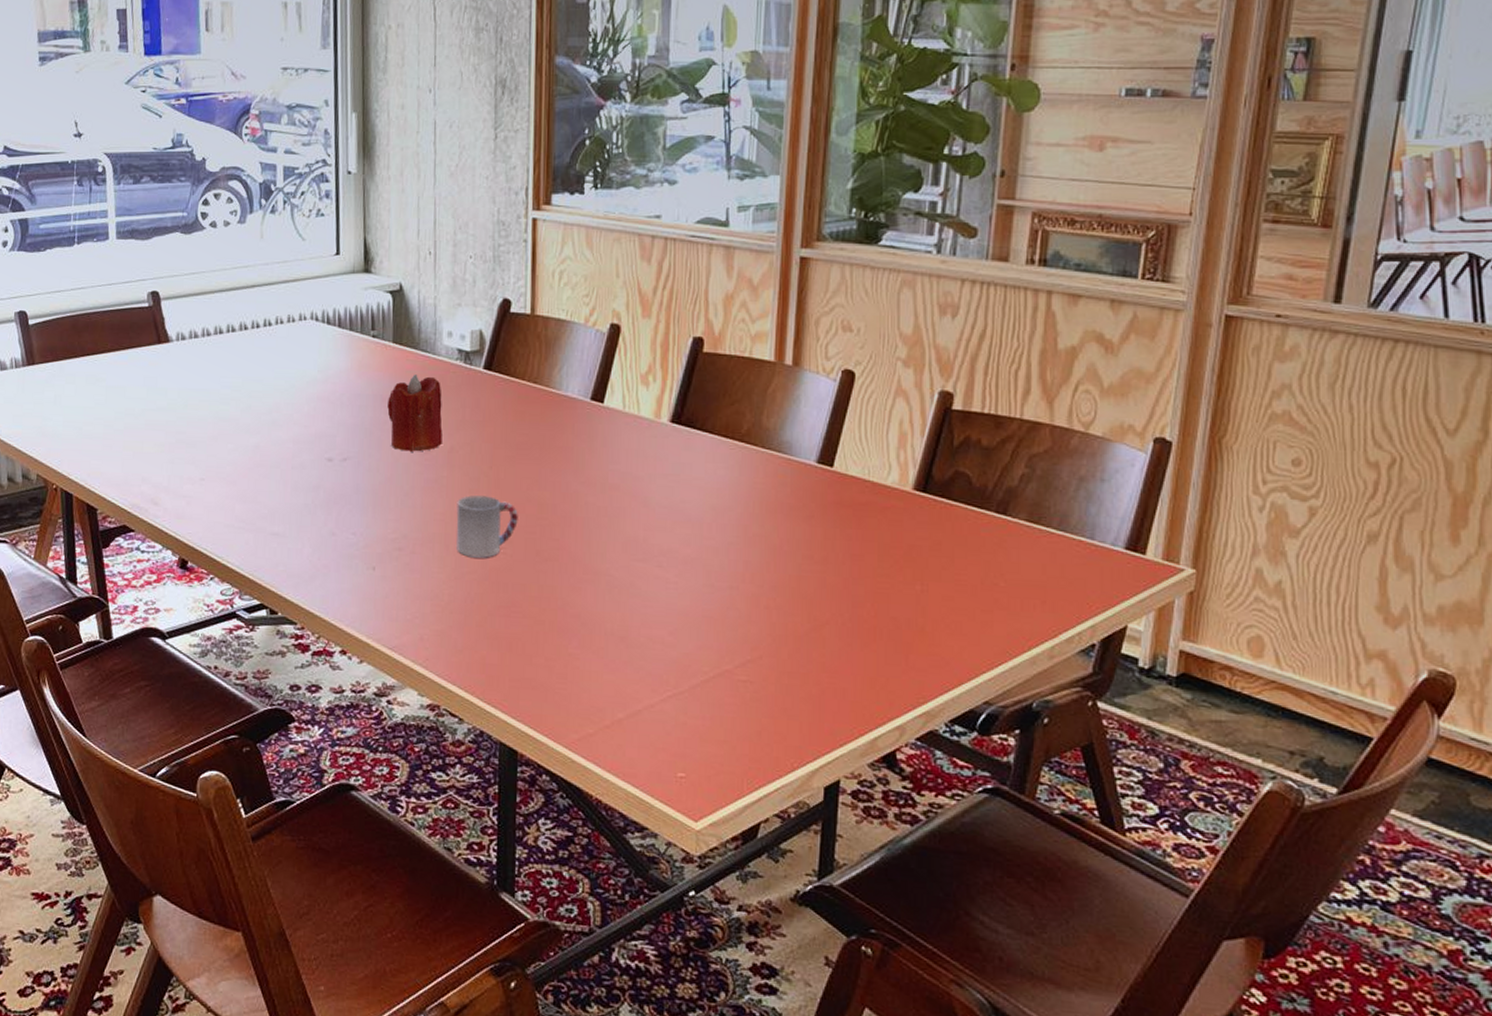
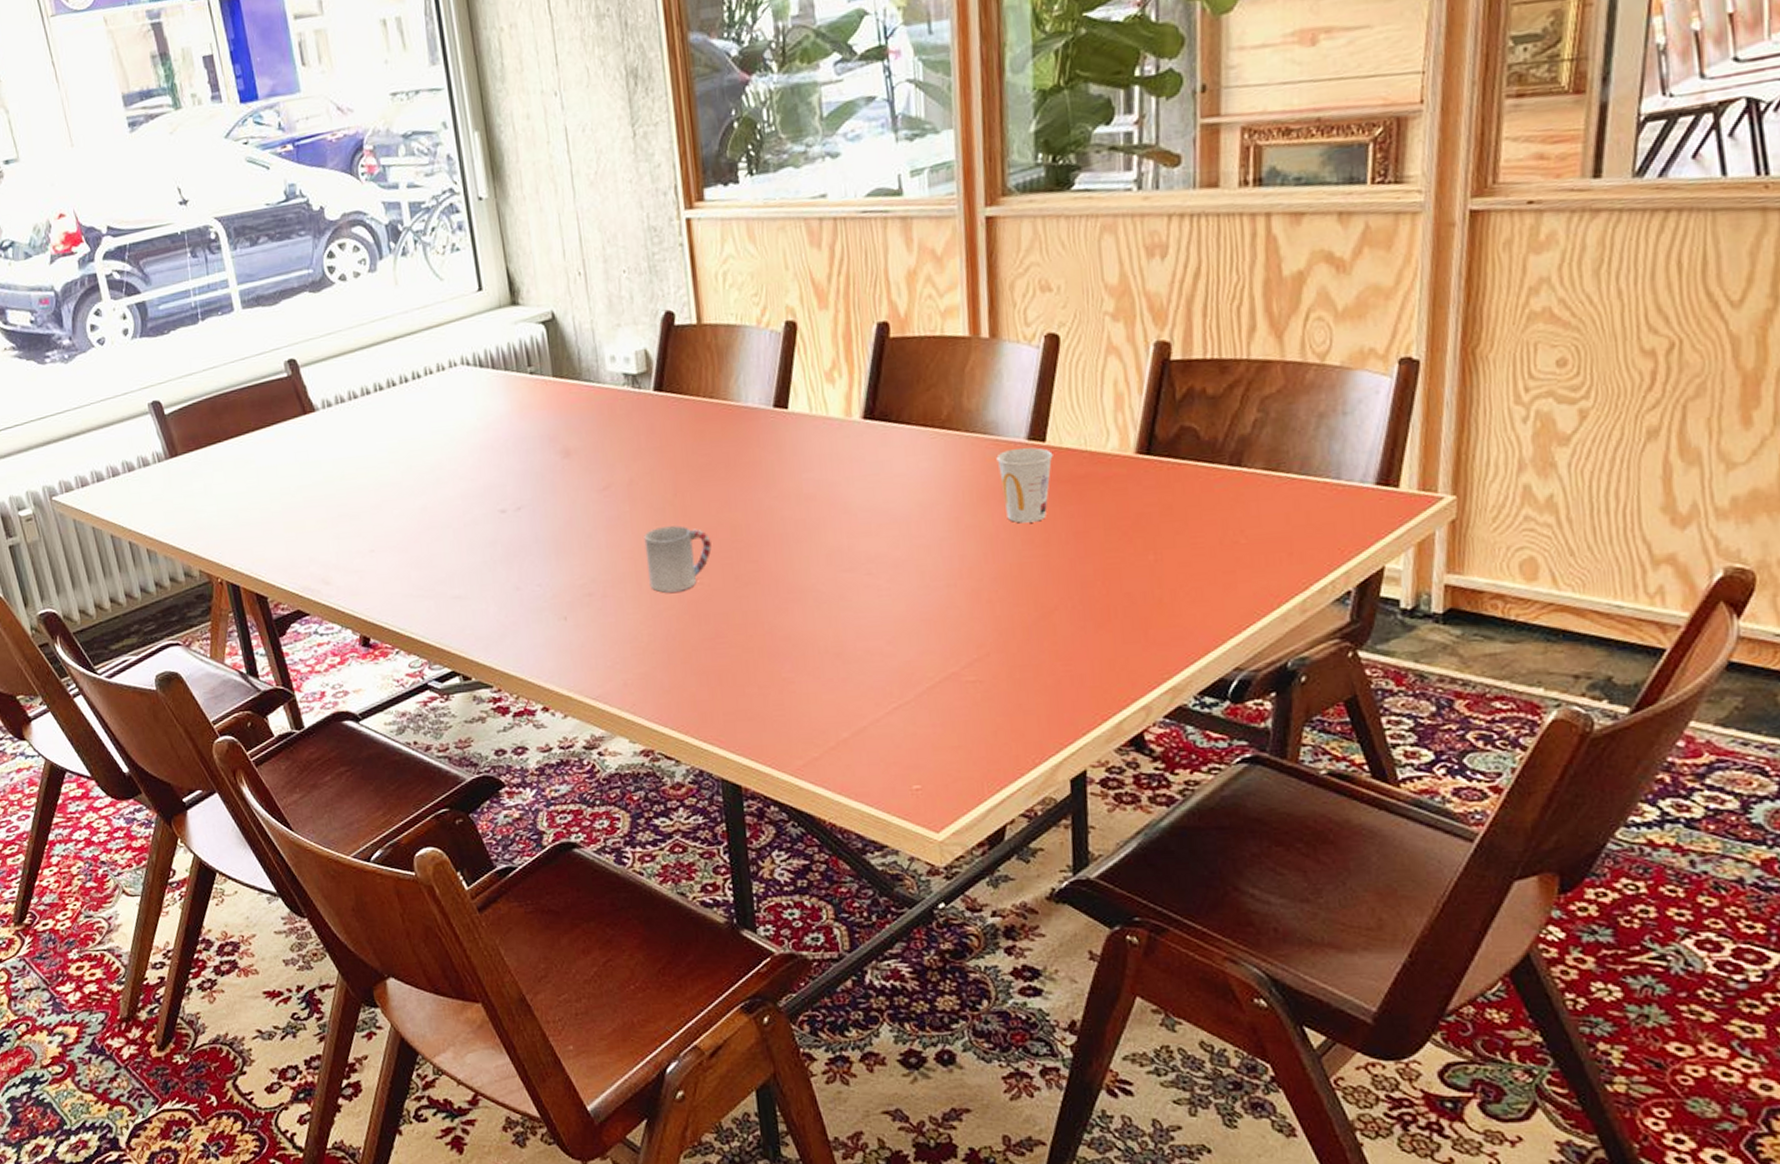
candle: present [387,374,443,452] -> none [555,407,620,491]
cup: none [787,469,839,540] -> present [996,447,1053,523]

